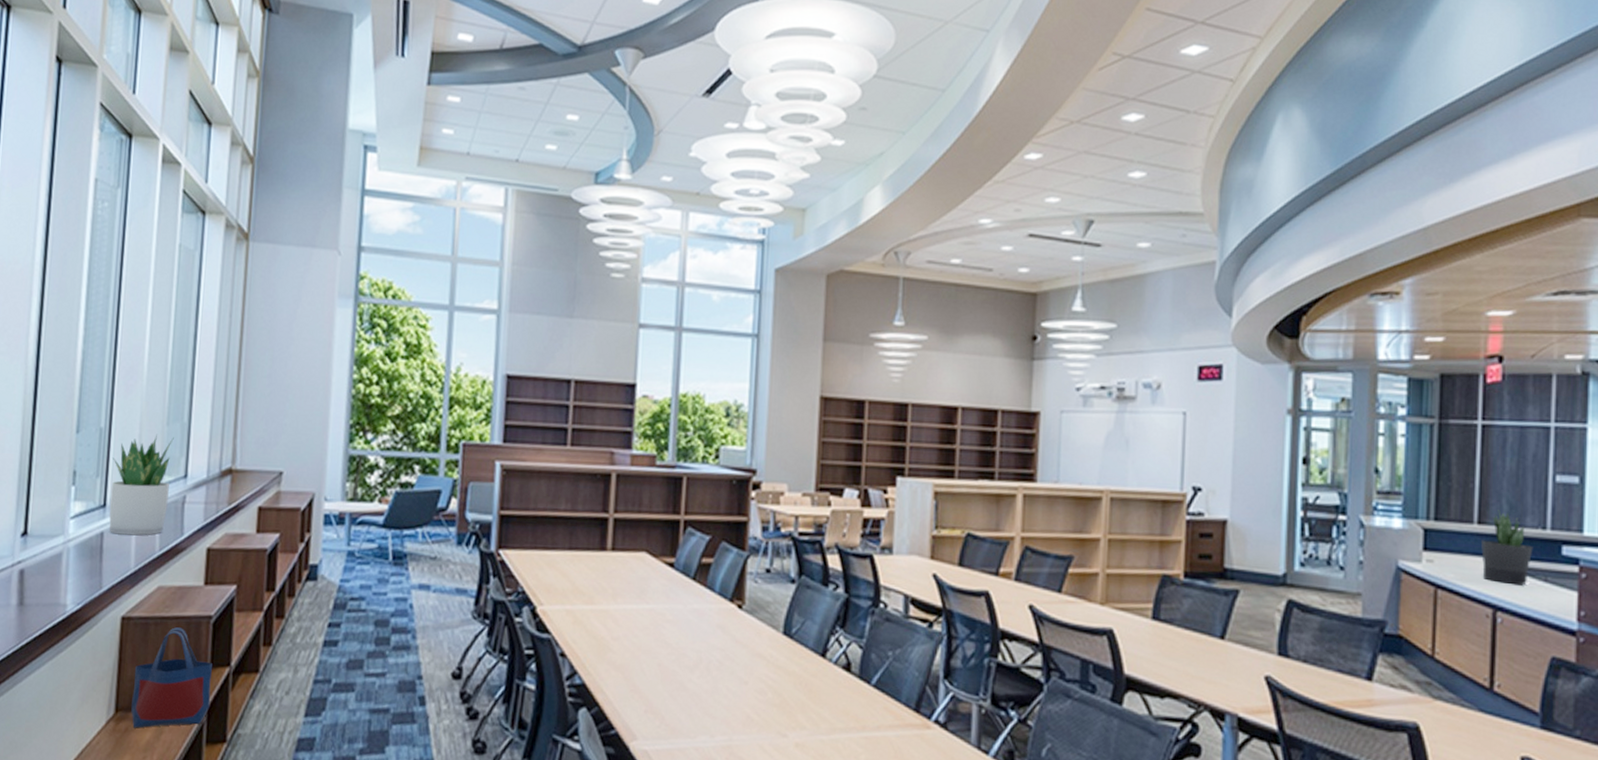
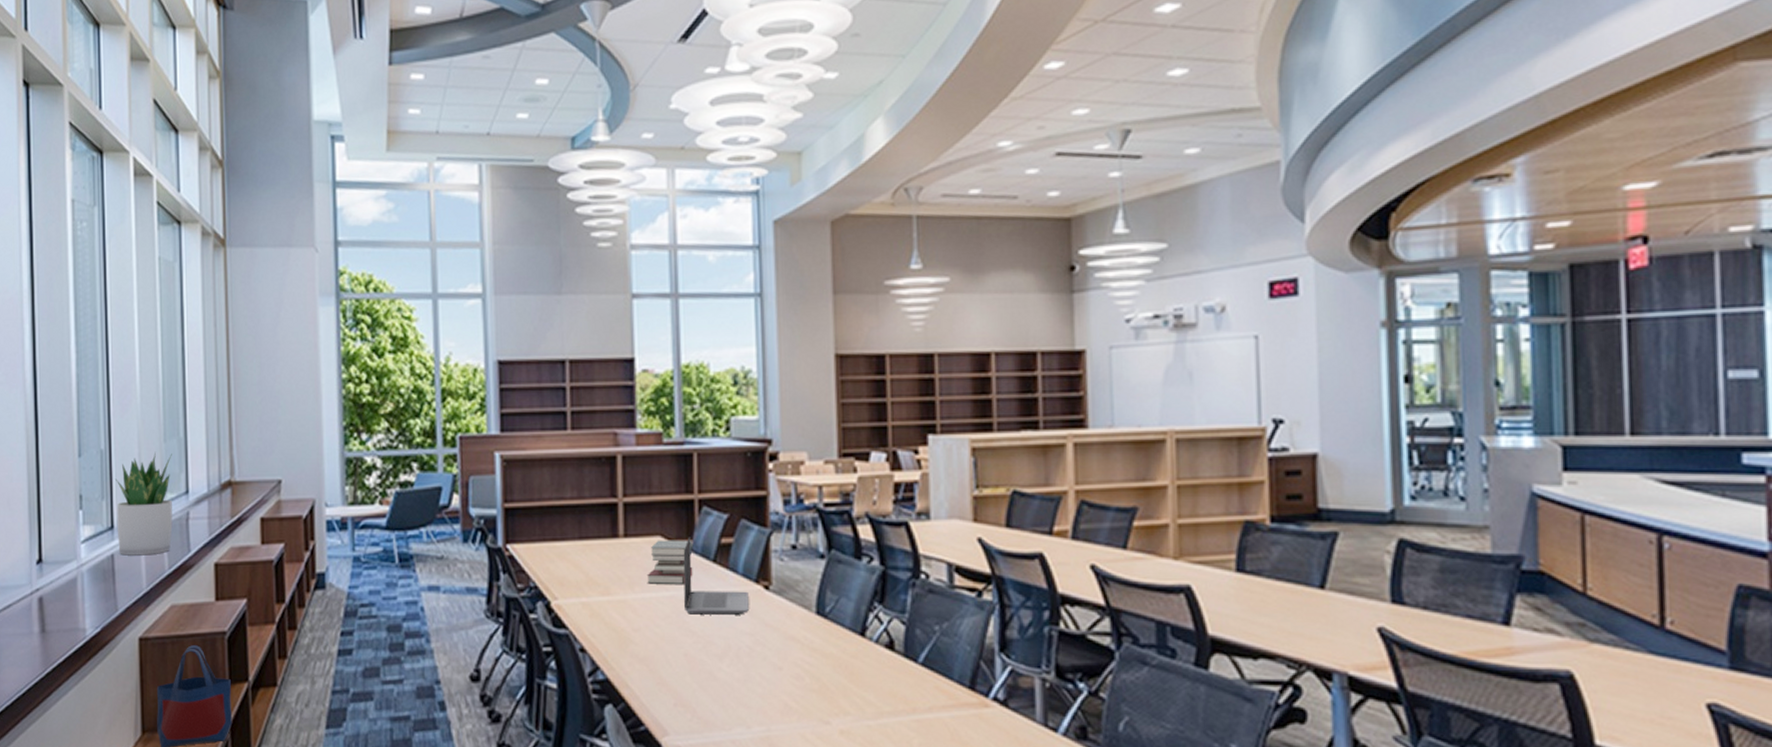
books: none [629,555,675,599] -> present [646,540,693,584]
laptop computer: none [662,555,723,631] -> present [683,537,749,615]
planter: present [1481,510,1533,586] -> none [1637,417,1705,504]

